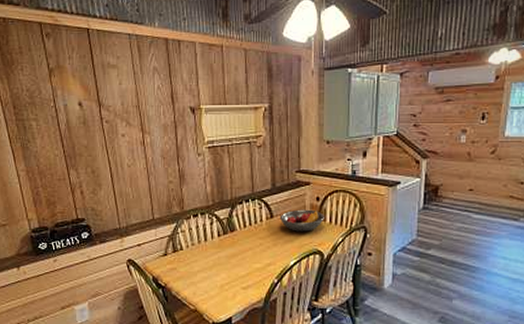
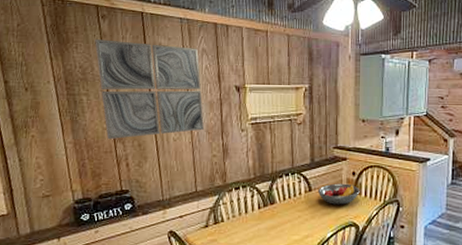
wall art: none [40,60,158,167] -> present [95,39,204,140]

